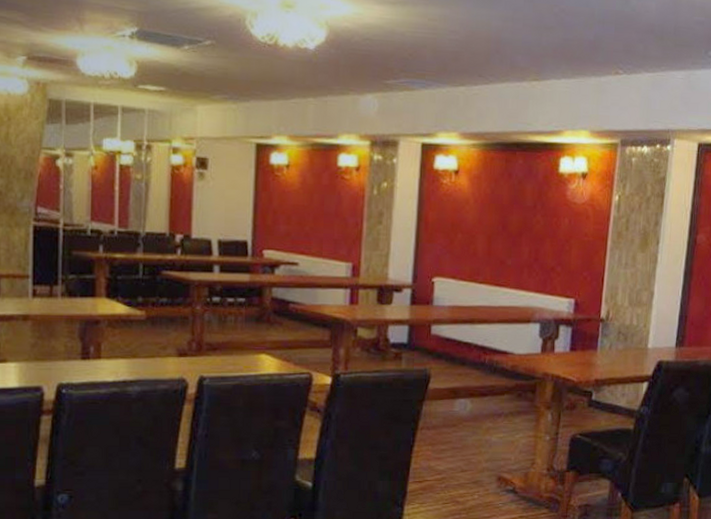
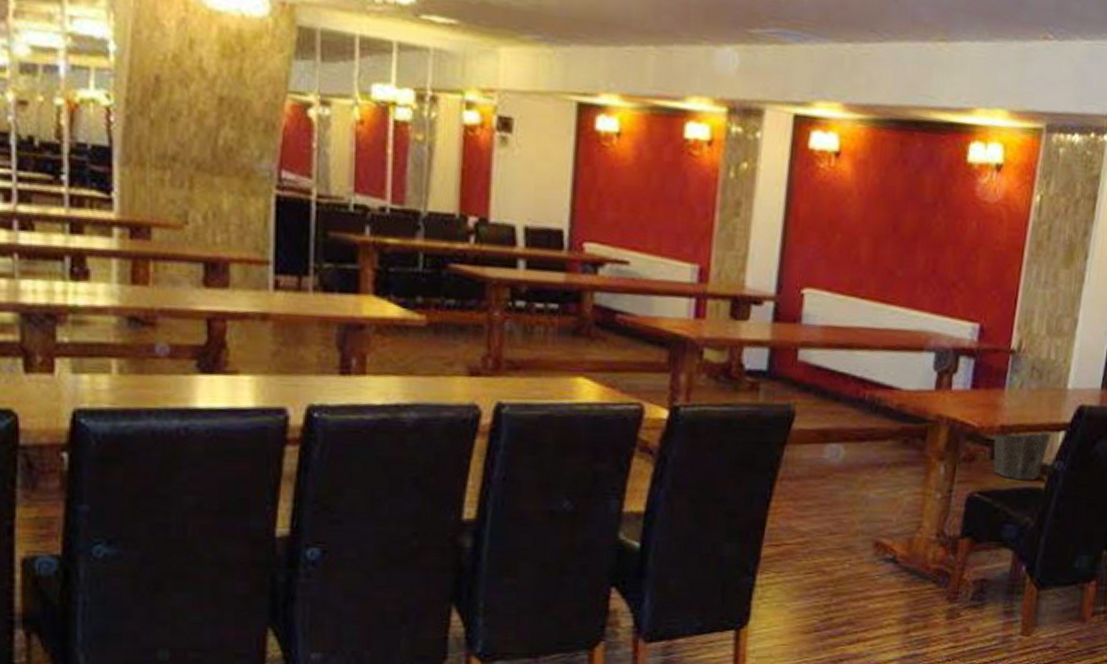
waste bin: none [590,383,637,424] -> present [993,432,1052,481]

